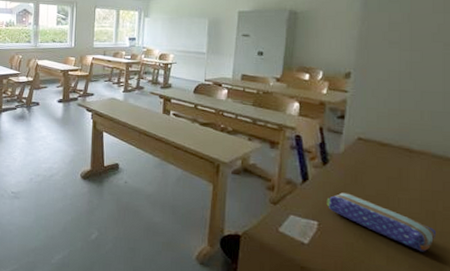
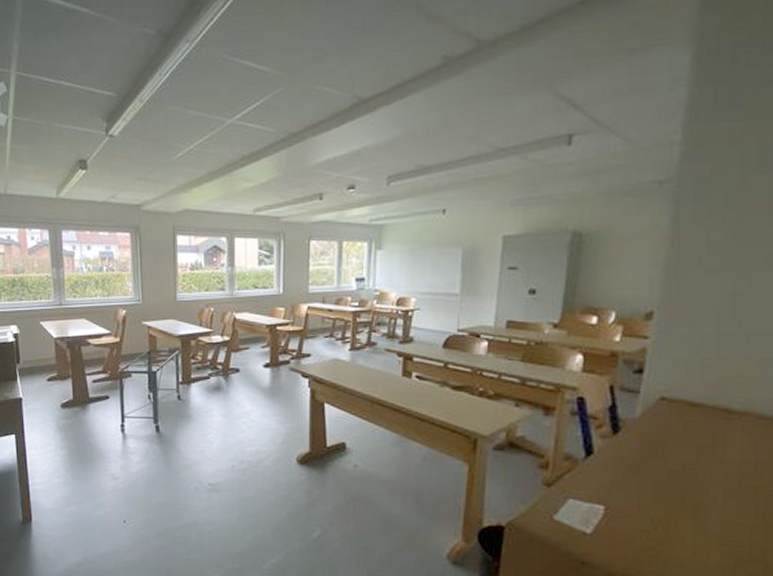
pencil case: present [326,192,437,252] -> none [616,468,759,538]

